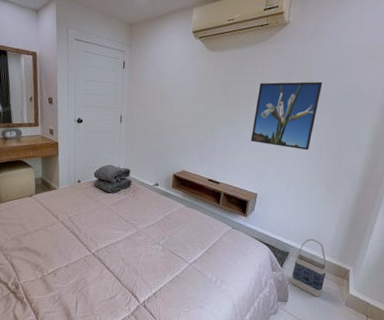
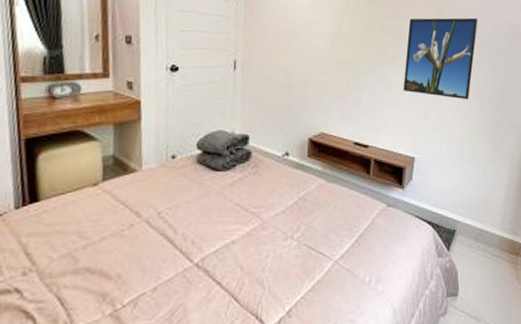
bag: present [291,238,328,298] -> none [460,209,500,285]

